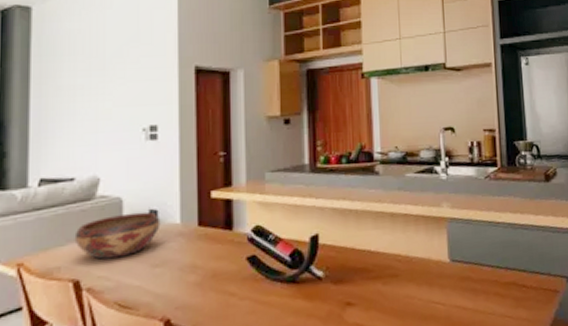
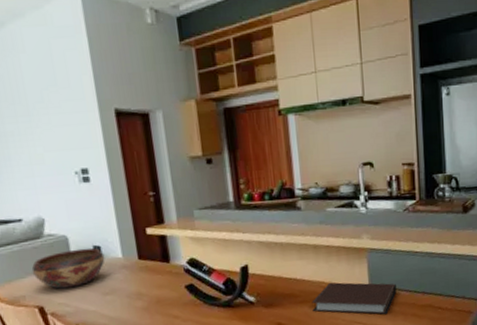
notebook: none [386,255,478,294] -> present [312,282,397,315]

